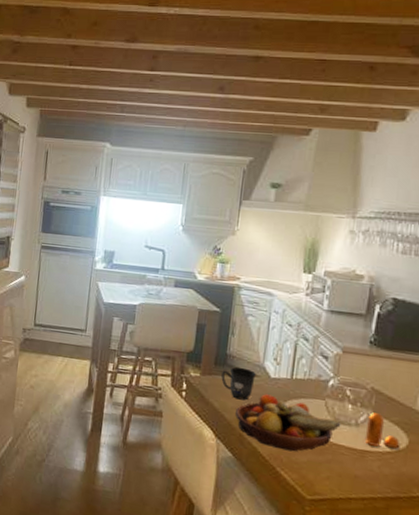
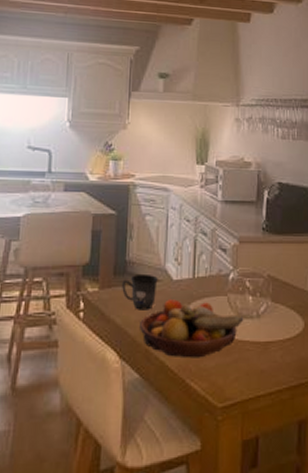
pepper shaker: present [364,412,401,450] -> none [266,301,298,335]

